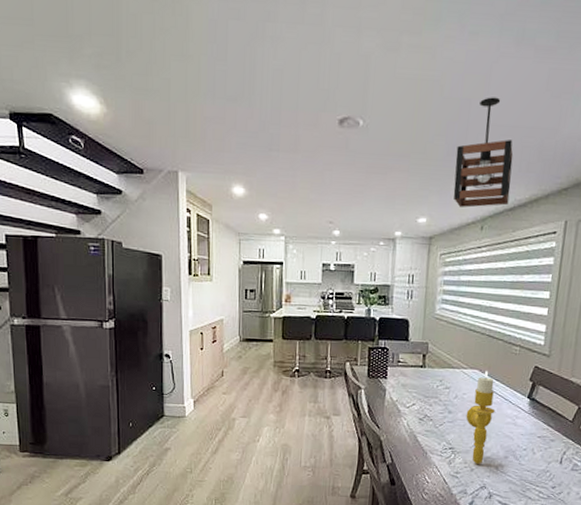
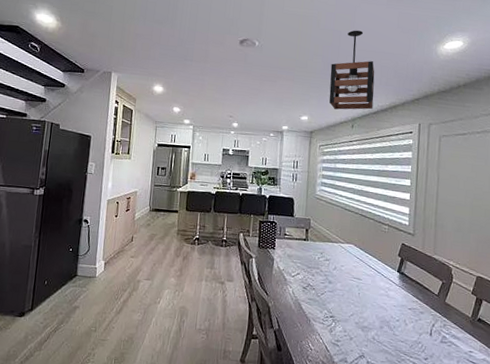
candle holder: present [466,371,495,464] -> none [344,246,370,333]

